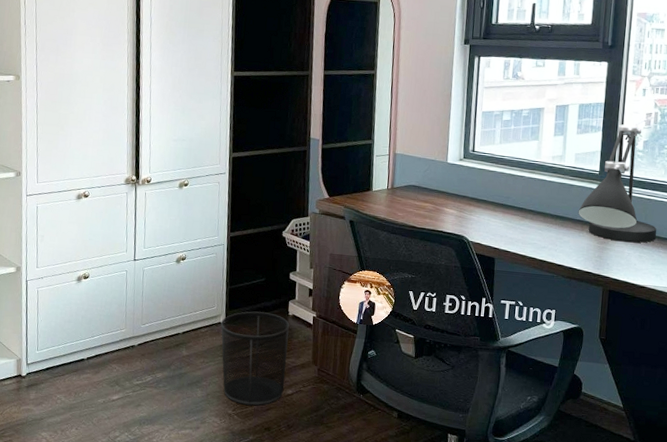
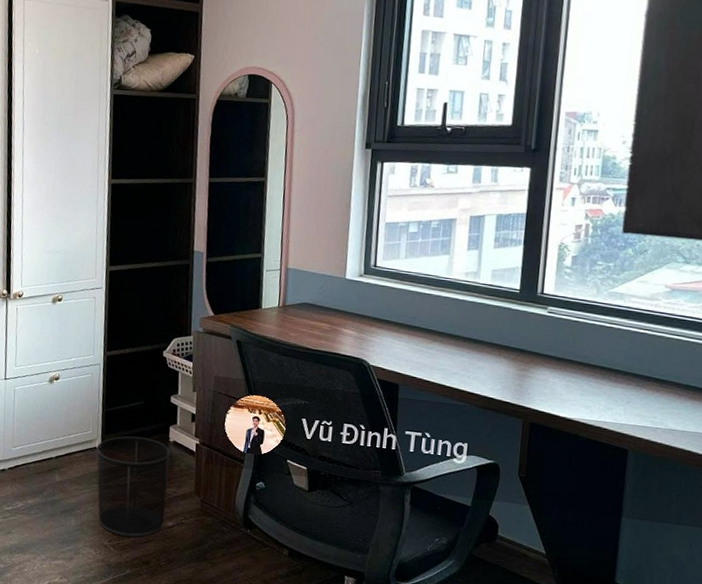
desk lamp: present [578,124,657,243] -> none [494,237,587,371]

